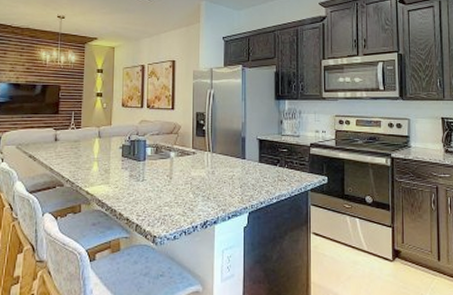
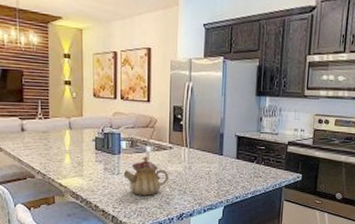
teapot: none [148,162,192,202] -> present [123,156,168,195]

